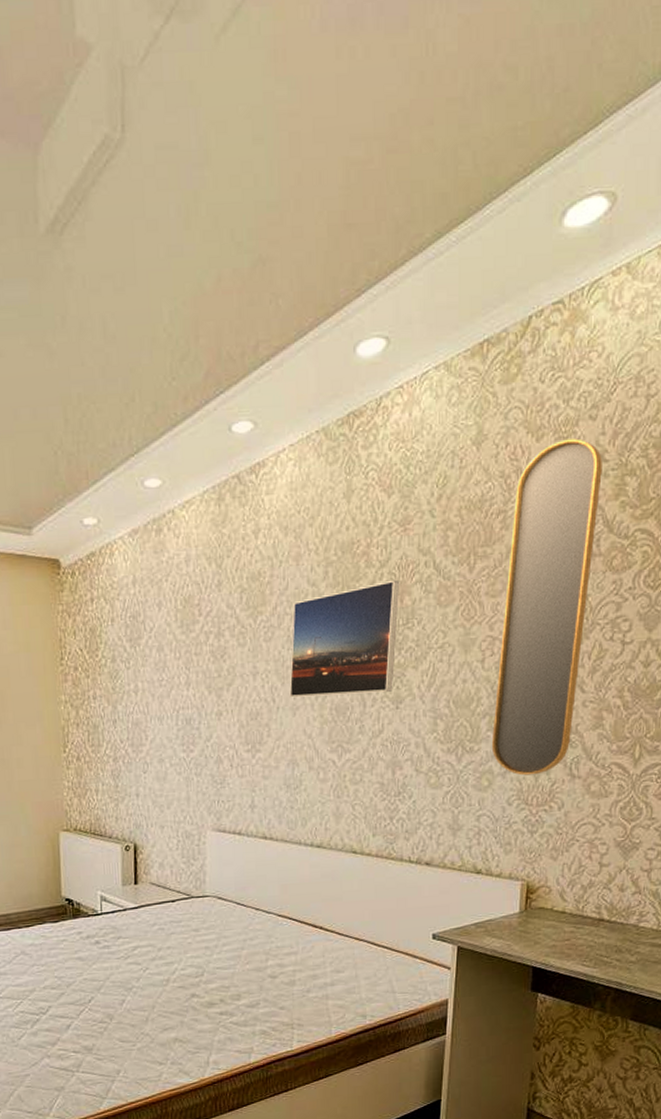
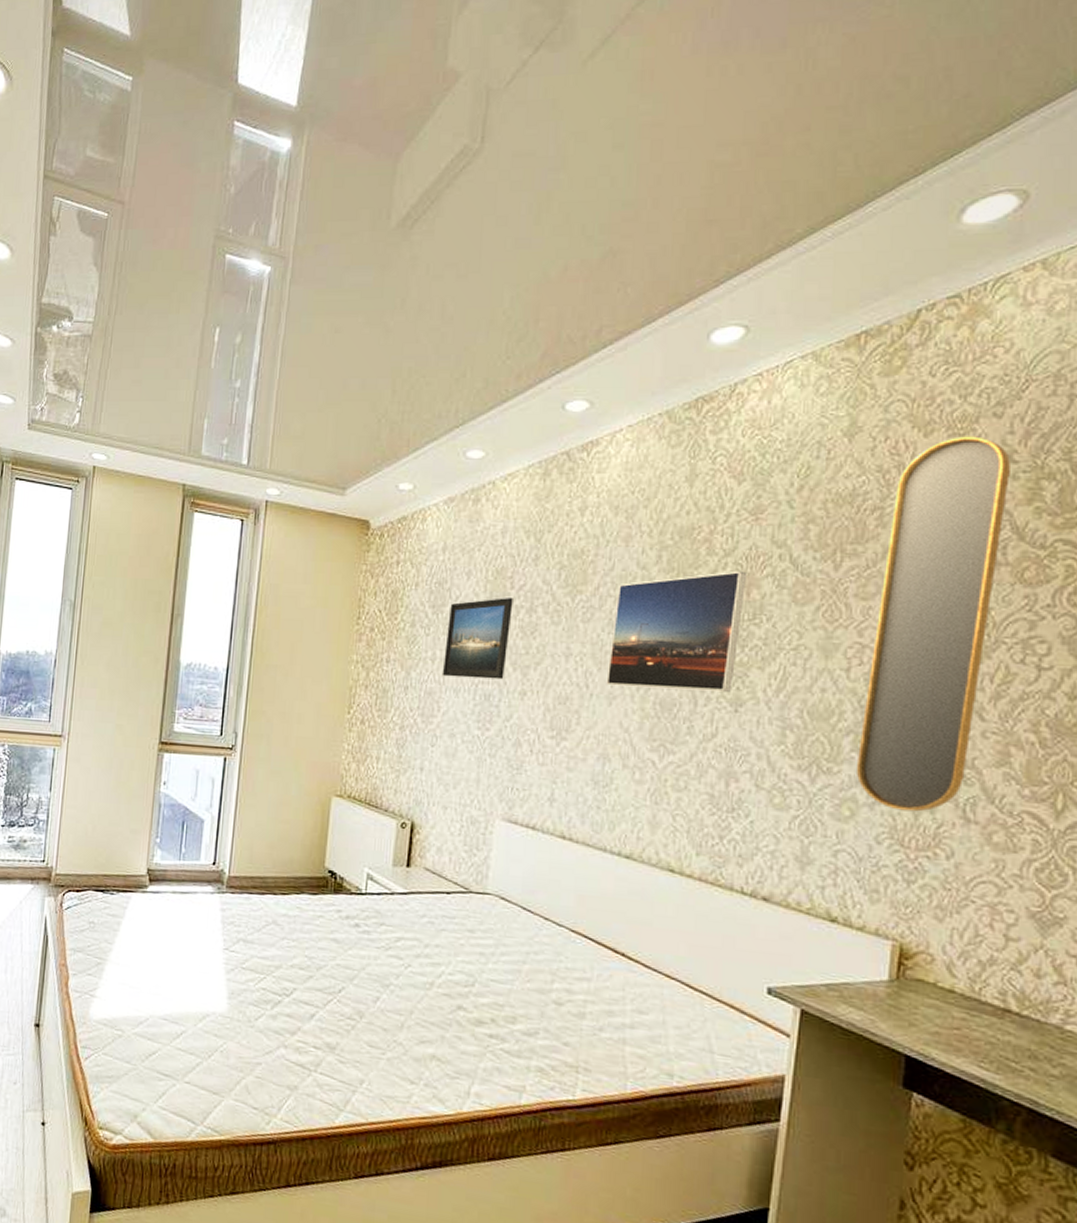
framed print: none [145,623,203,707] -> present [442,596,513,680]

